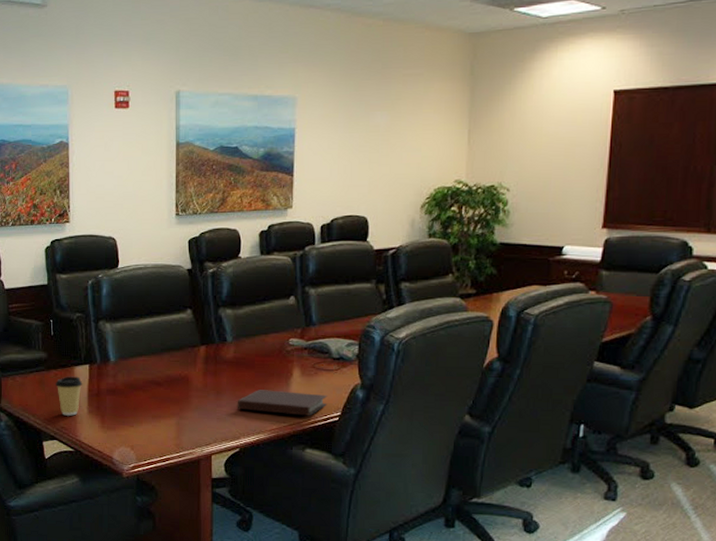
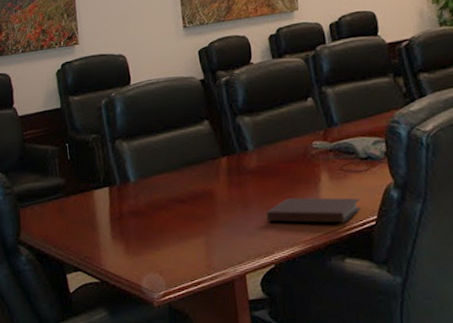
coffee cup: present [56,376,83,416] -> none [75,200,104,244]

